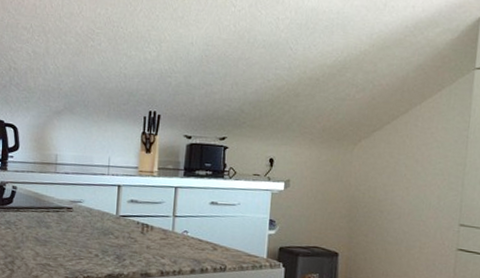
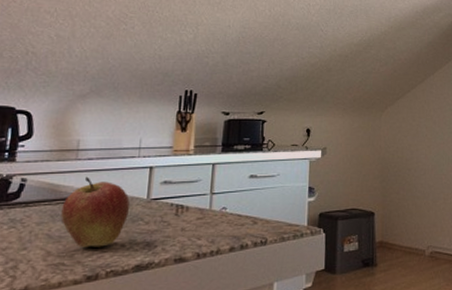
fruit: none [45,189,102,254] -> present [61,176,130,248]

